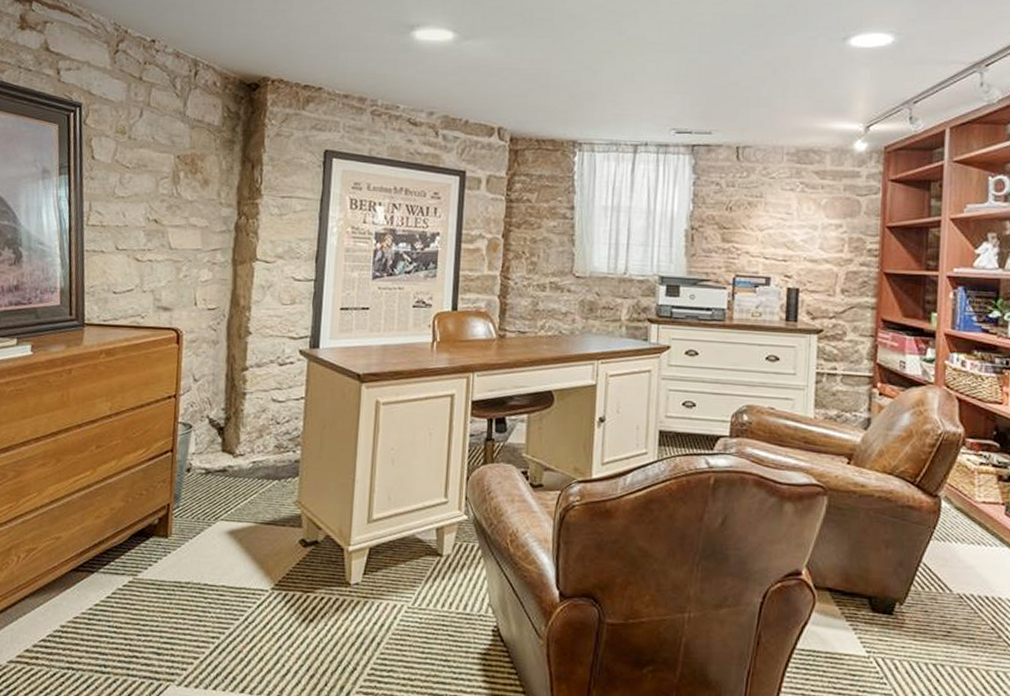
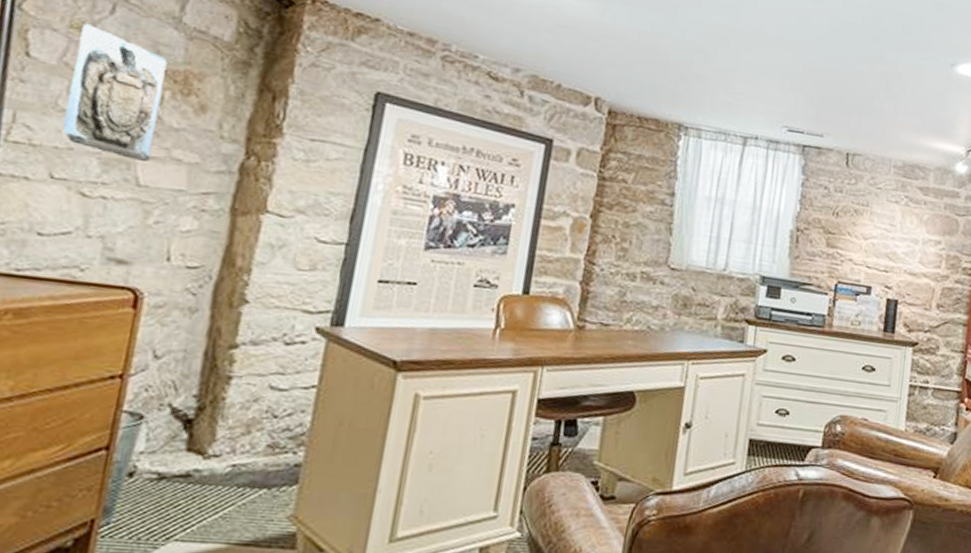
wall sculpture: none [120,128,179,230] -> present [62,24,168,163]

